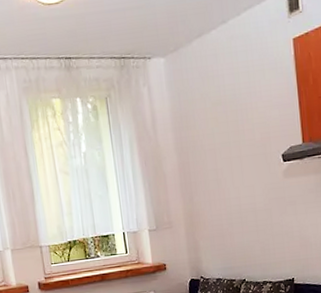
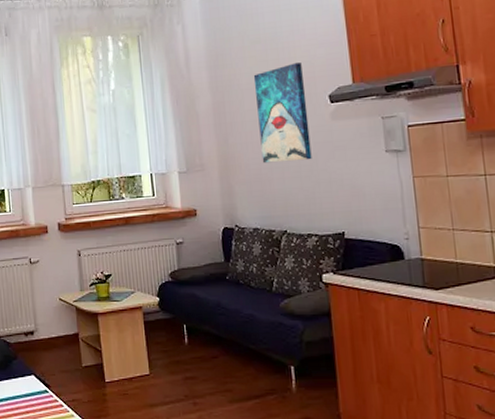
wall art: none [215,124,267,219] -> present [253,62,312,164]

